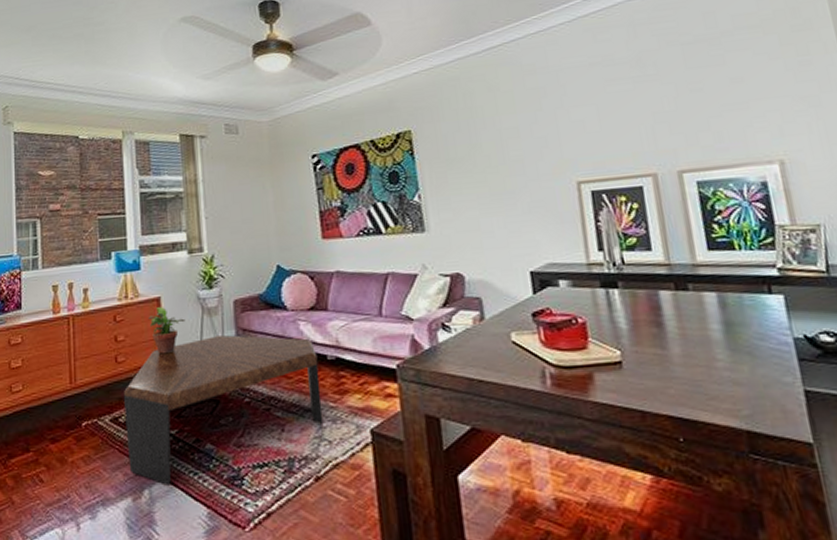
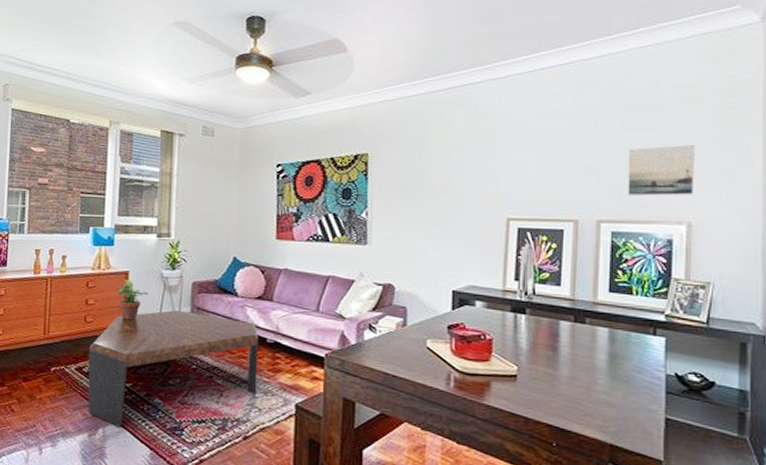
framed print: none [696,75,780,140] -> present [628,145,695,197]

